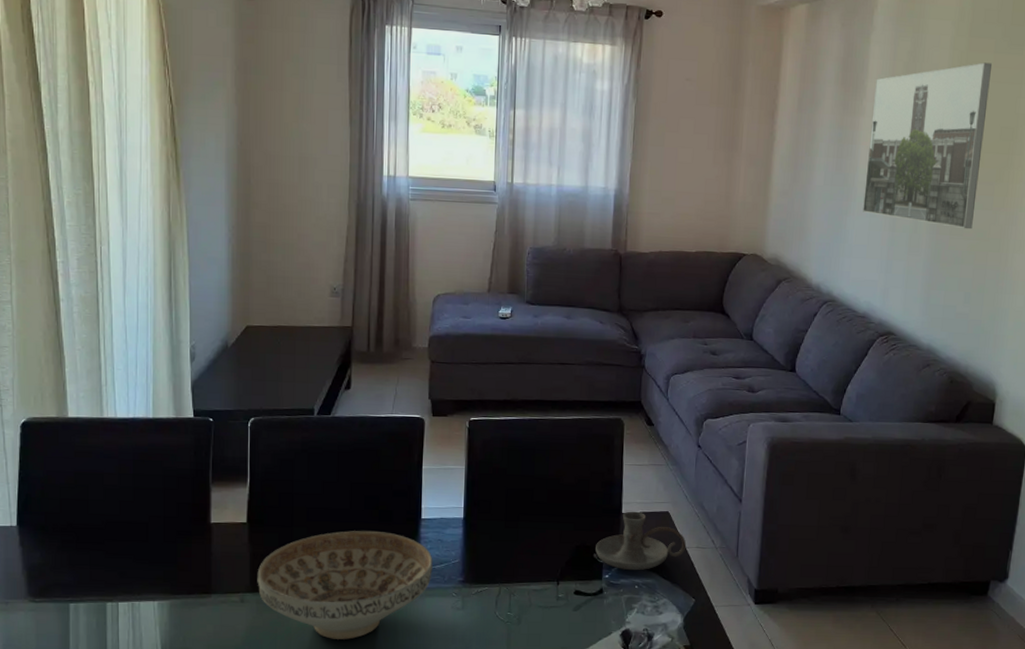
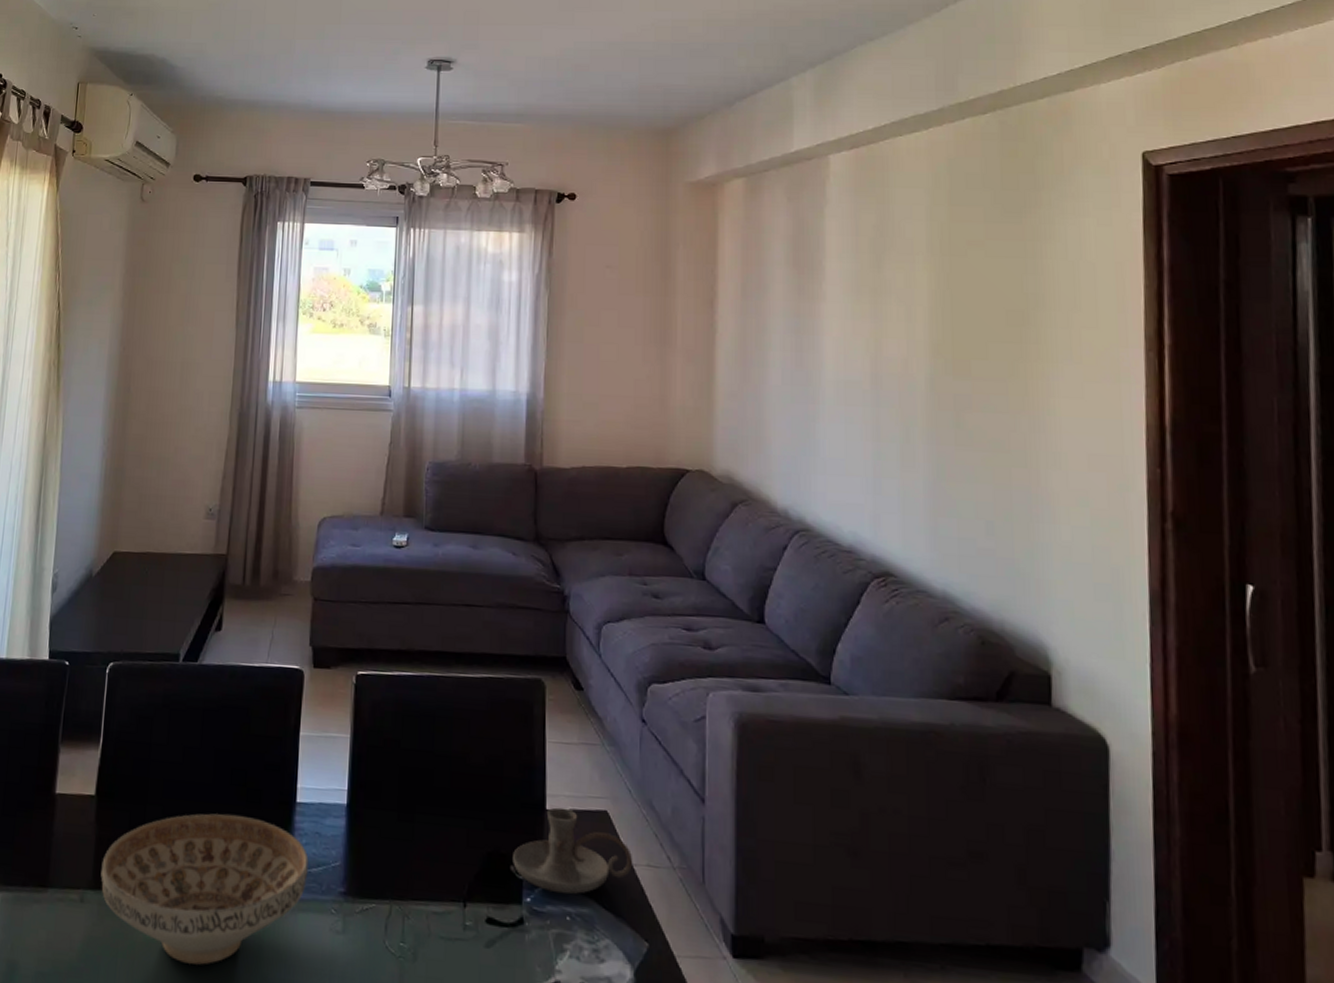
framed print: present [863,62,993,230] -> none [834,234,985,439]

